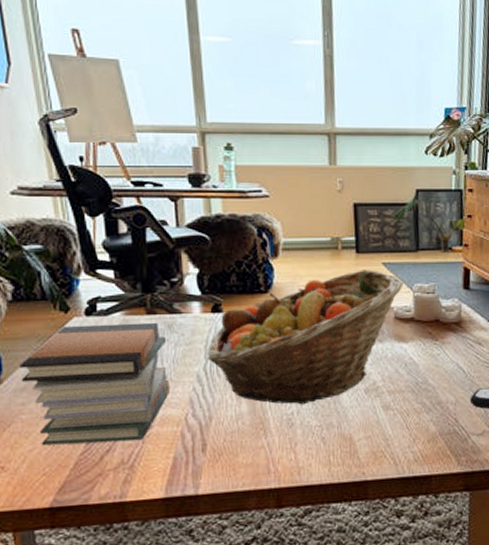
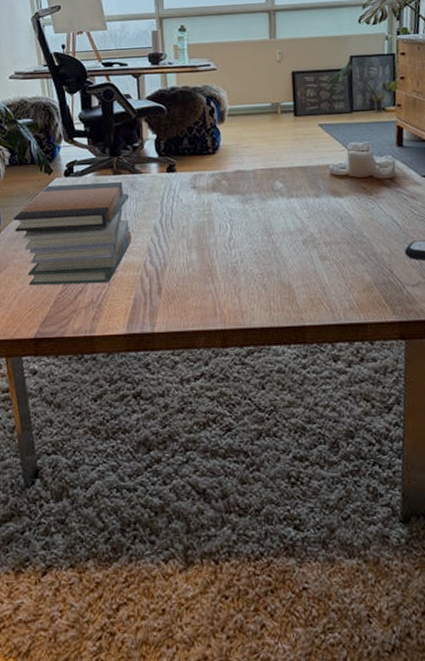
fruit basket: present [207,269,405,405] -> none [163,131,340,254]

